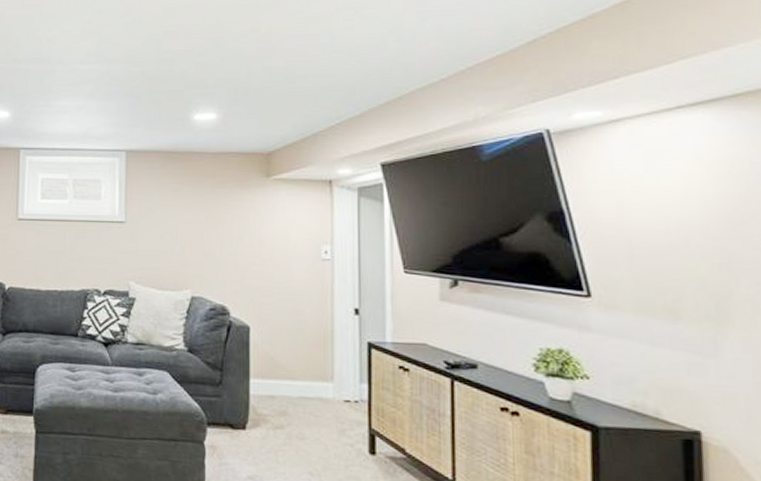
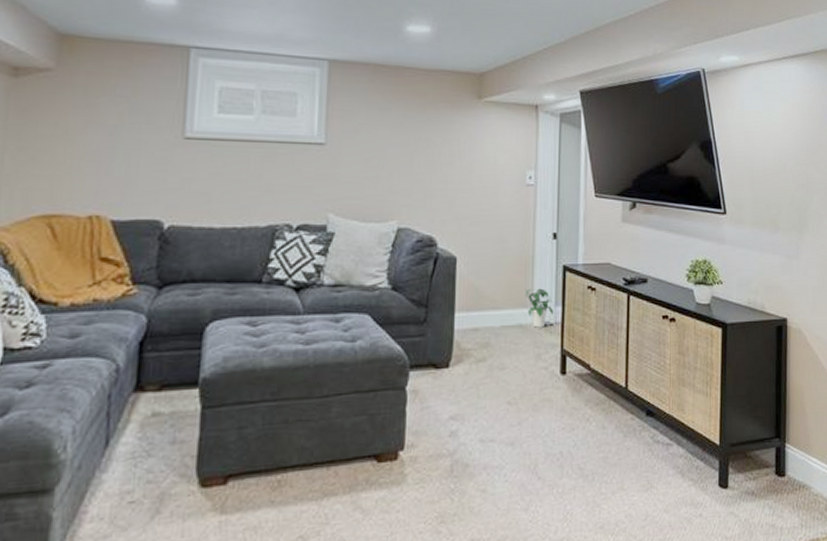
potted plant: none [324,362,359,403] -> present [525,288,554,328]

